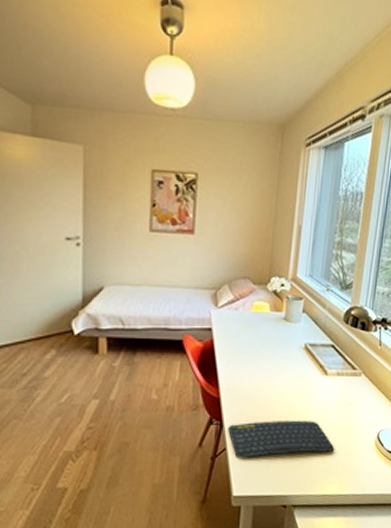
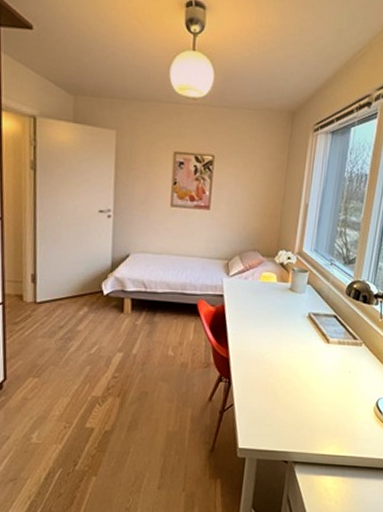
keyboard: present [228,420,335,458] -> none [236,382,335,414]

